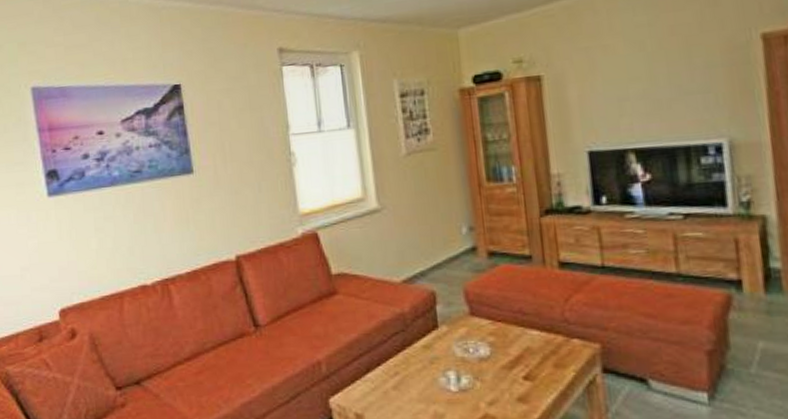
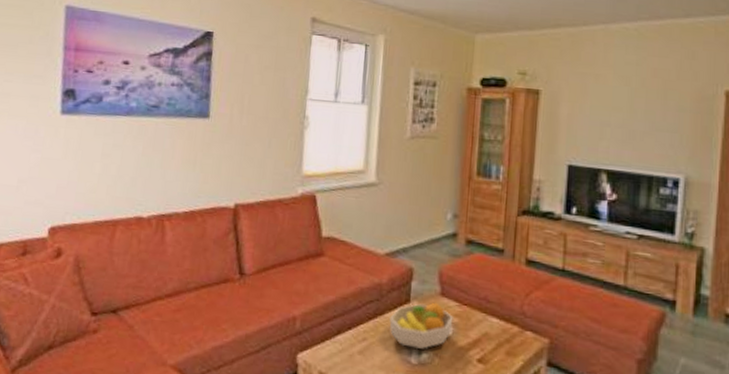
fruit bowl: none [419,323,489,375] -> present [389,302,453,350]

